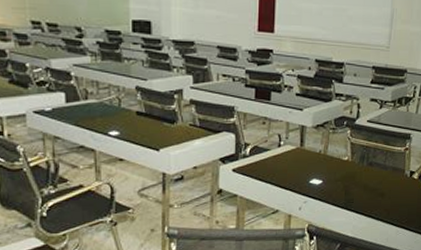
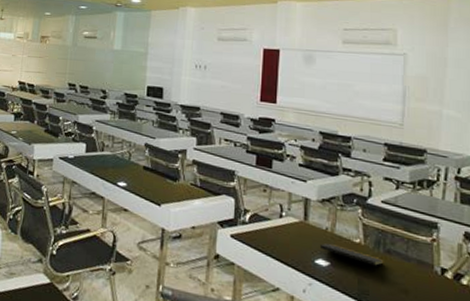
notepad: none [313,164,367,182] -> present [319,243,384,272]

